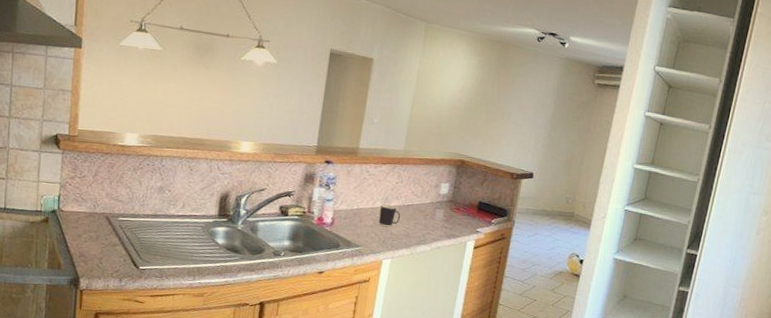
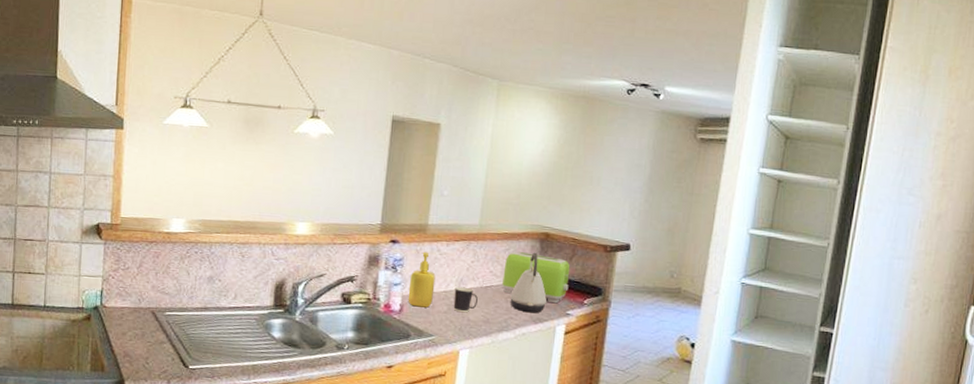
soap dispenser: none [338,172,364,222] -> present [408,251,436,308]
toaster: none [422,175,481,222] -> present [502,251,570,304]
kettle: none [427,176,461,230] -> present [509,252,548,313]

